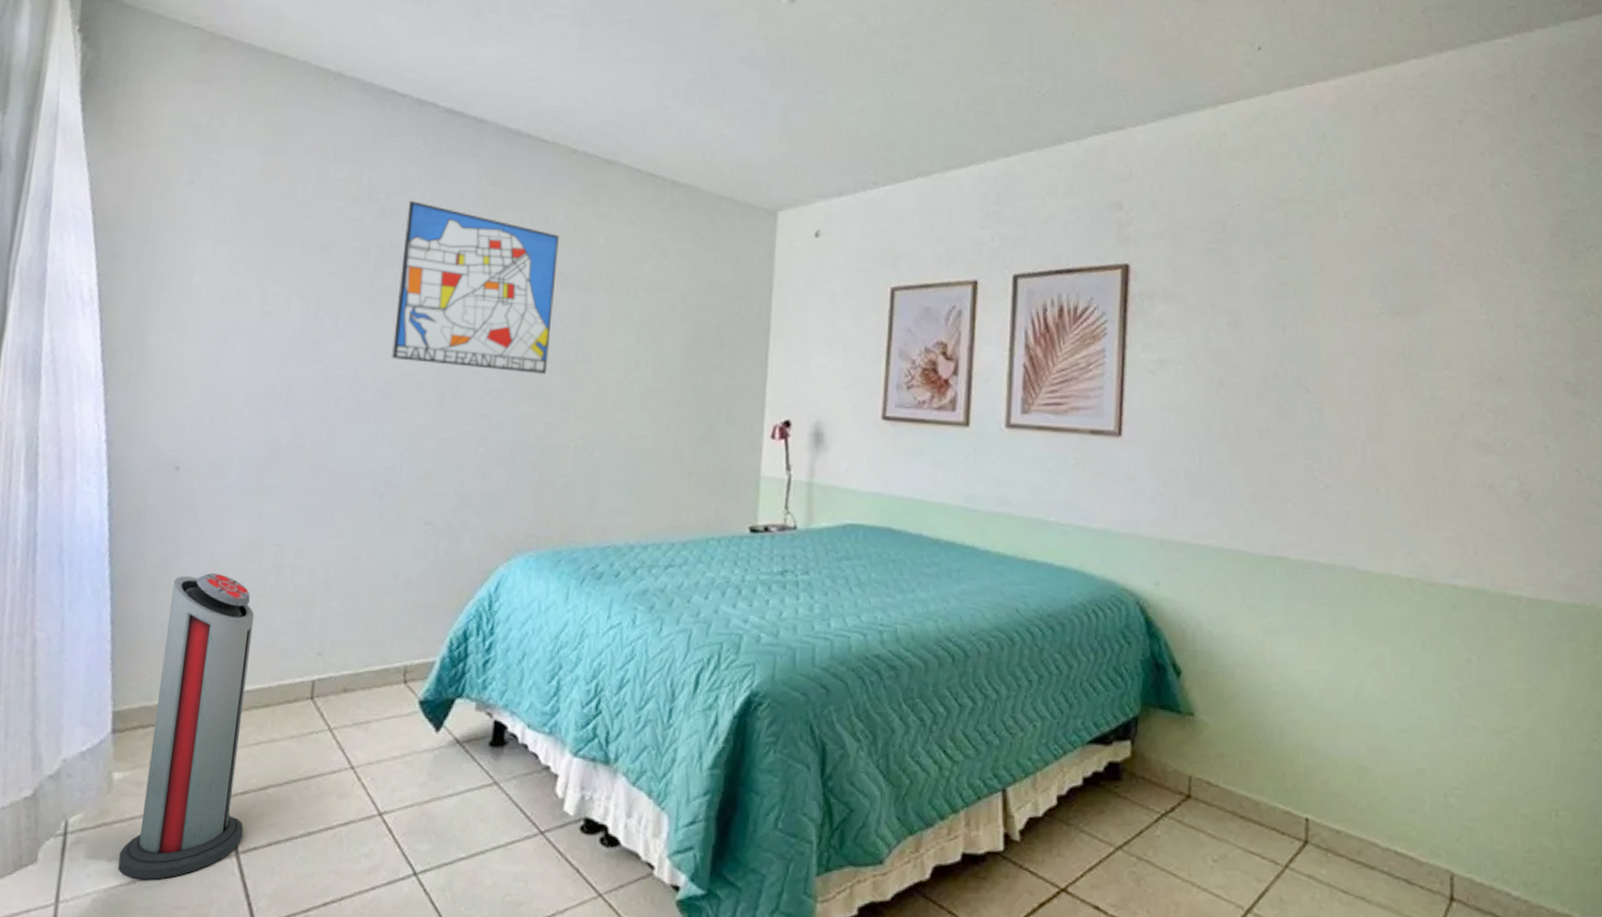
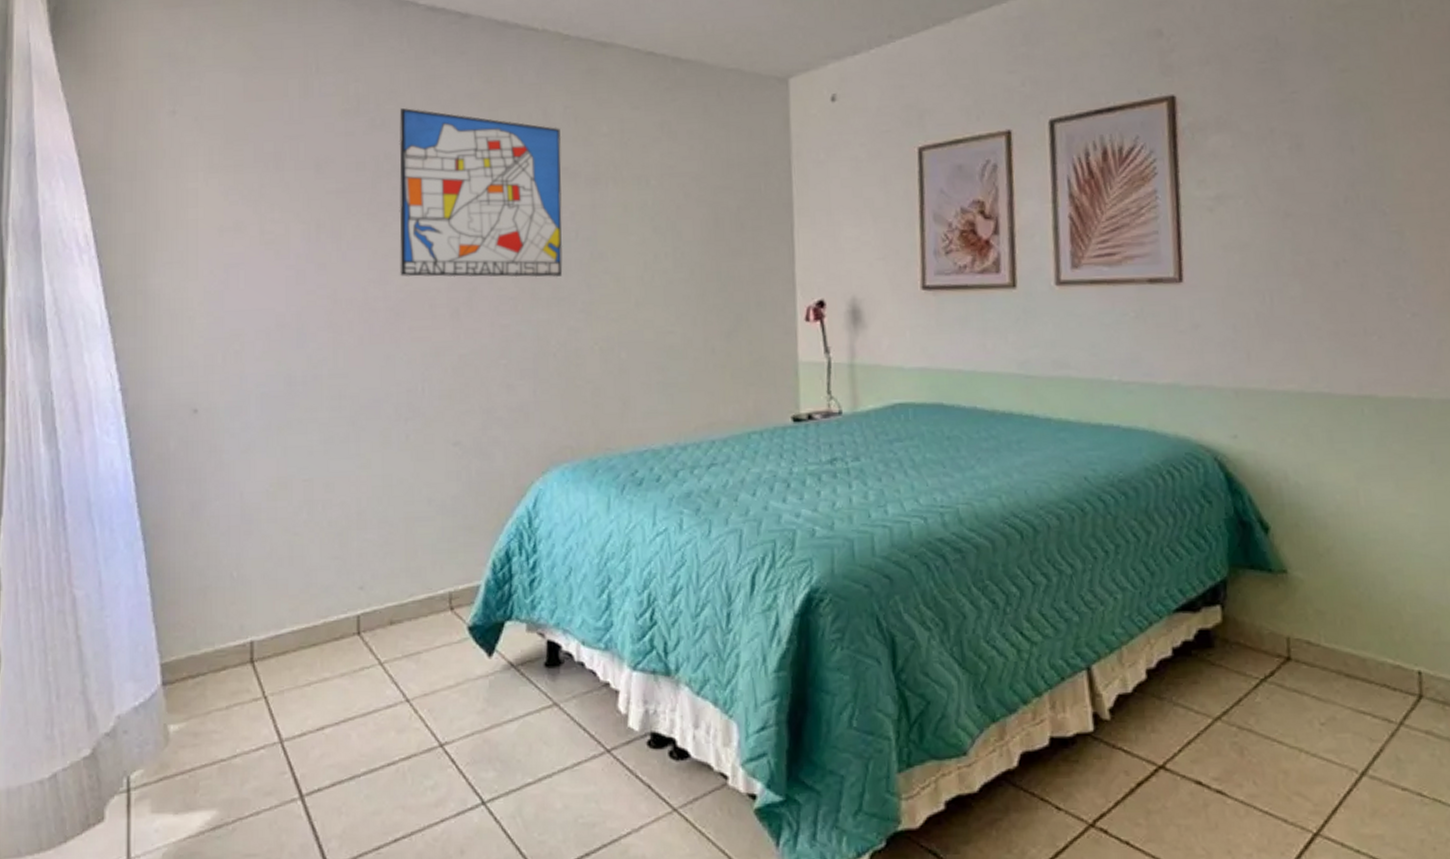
air purifier: present [118,573,254,881] -> none [185,515,305,831]

